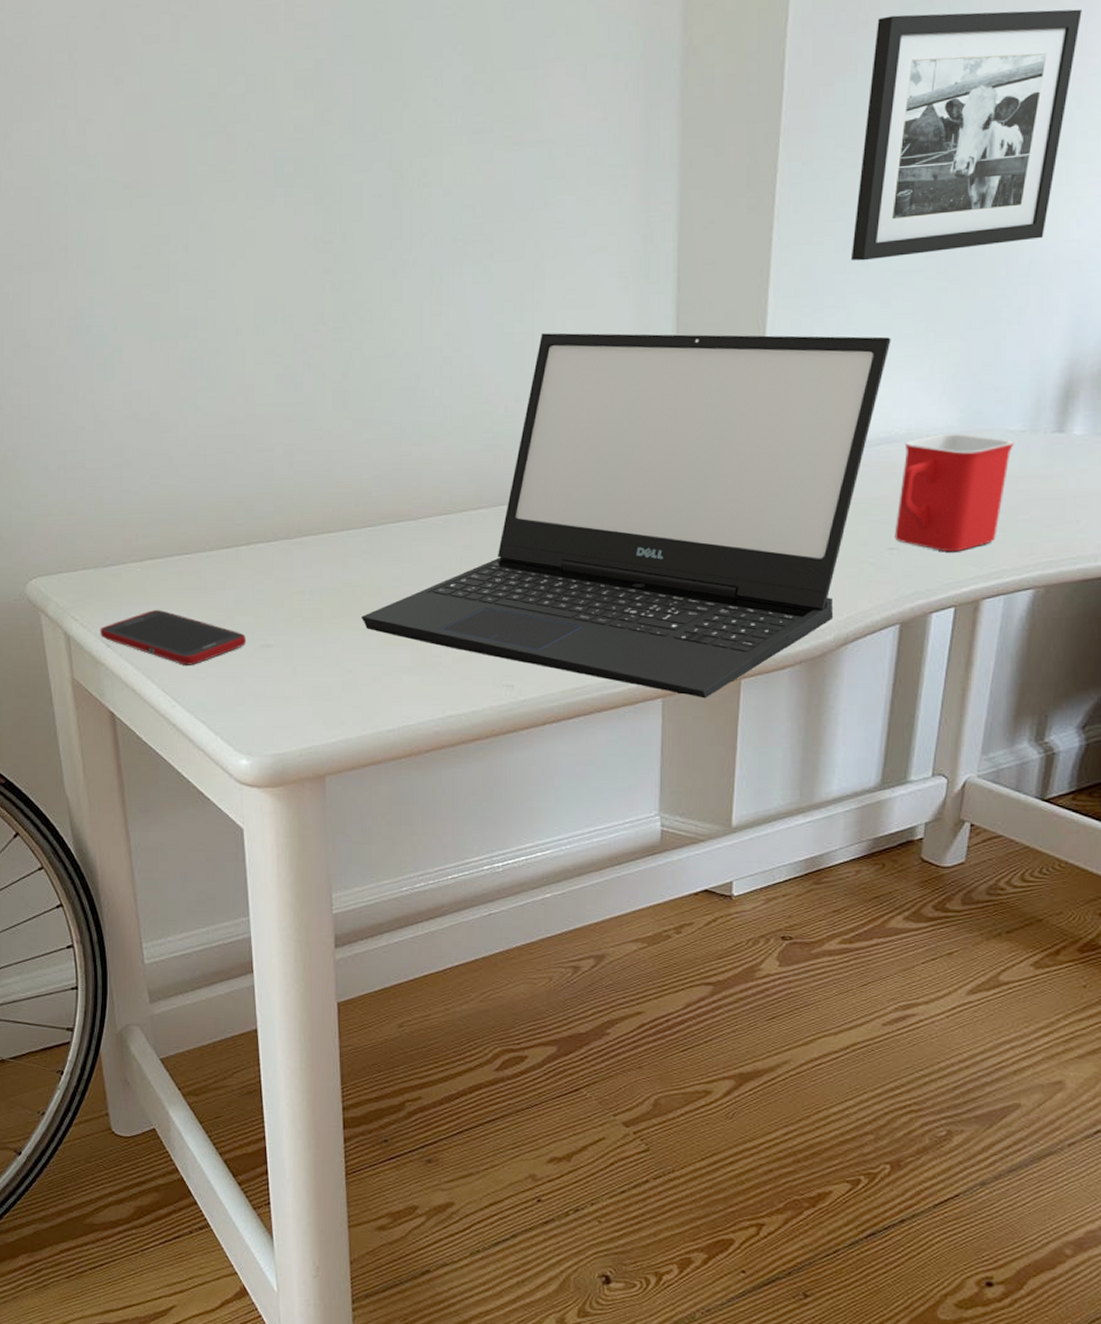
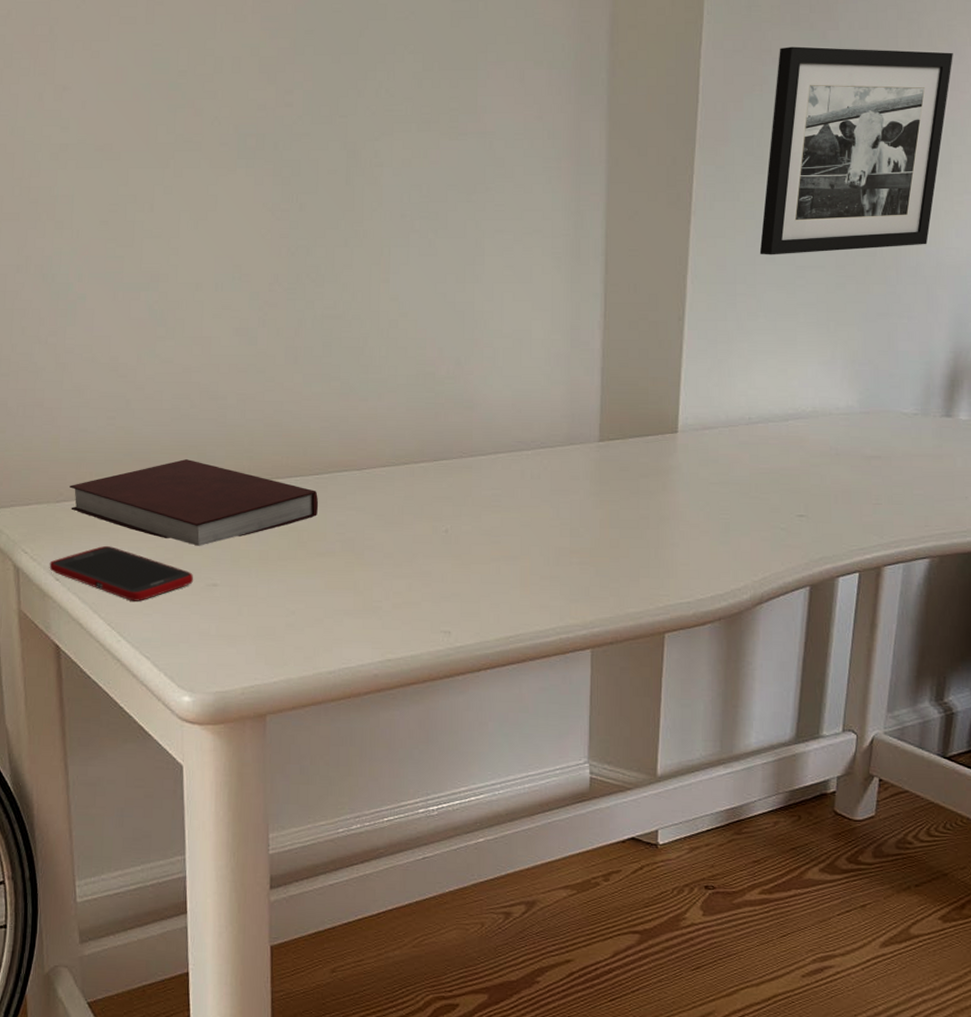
notebook: none [116,516,373,606] -> present [70,459,319,546]
laptop computer: present [362,333,891,699] -> none [306,304,797,651]
mug: present [894,432,1015,552] -> none [803,412,908,522]

